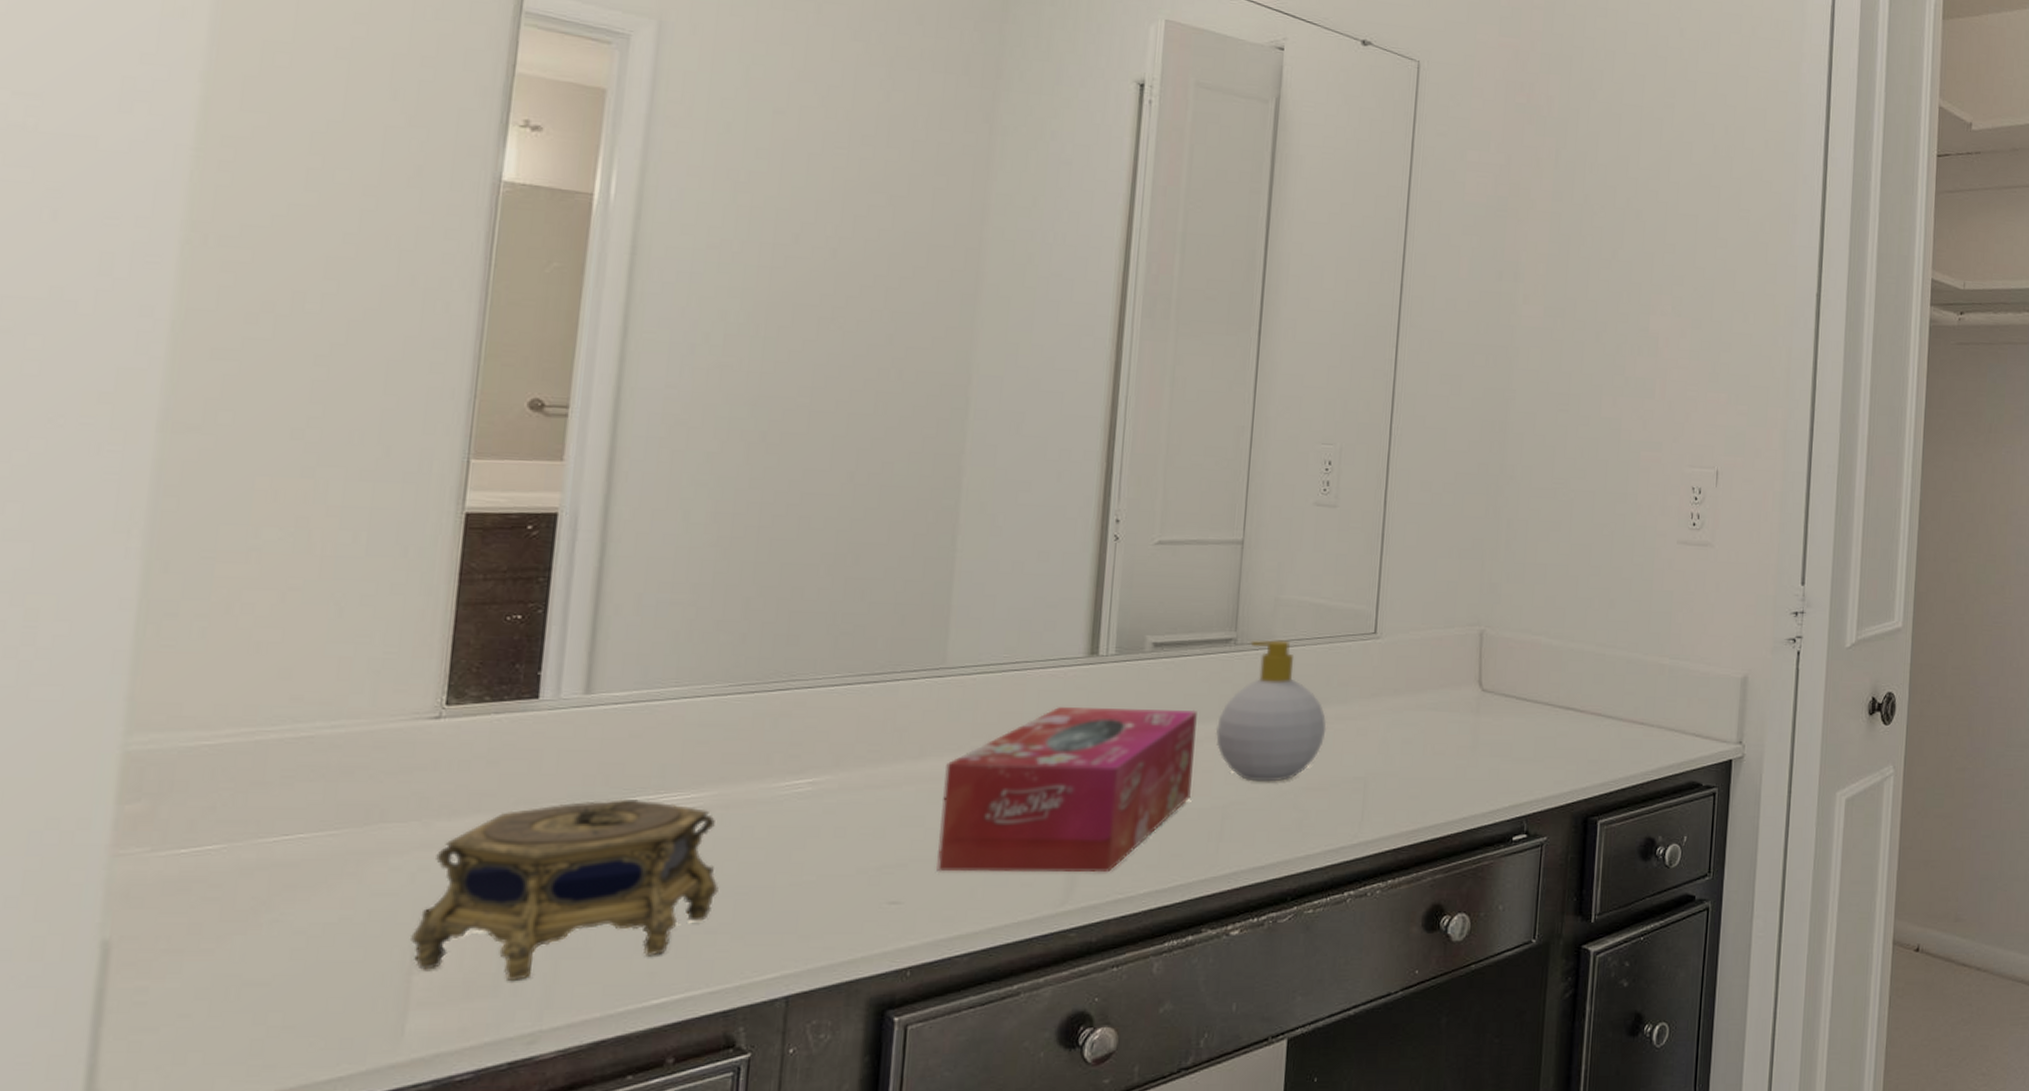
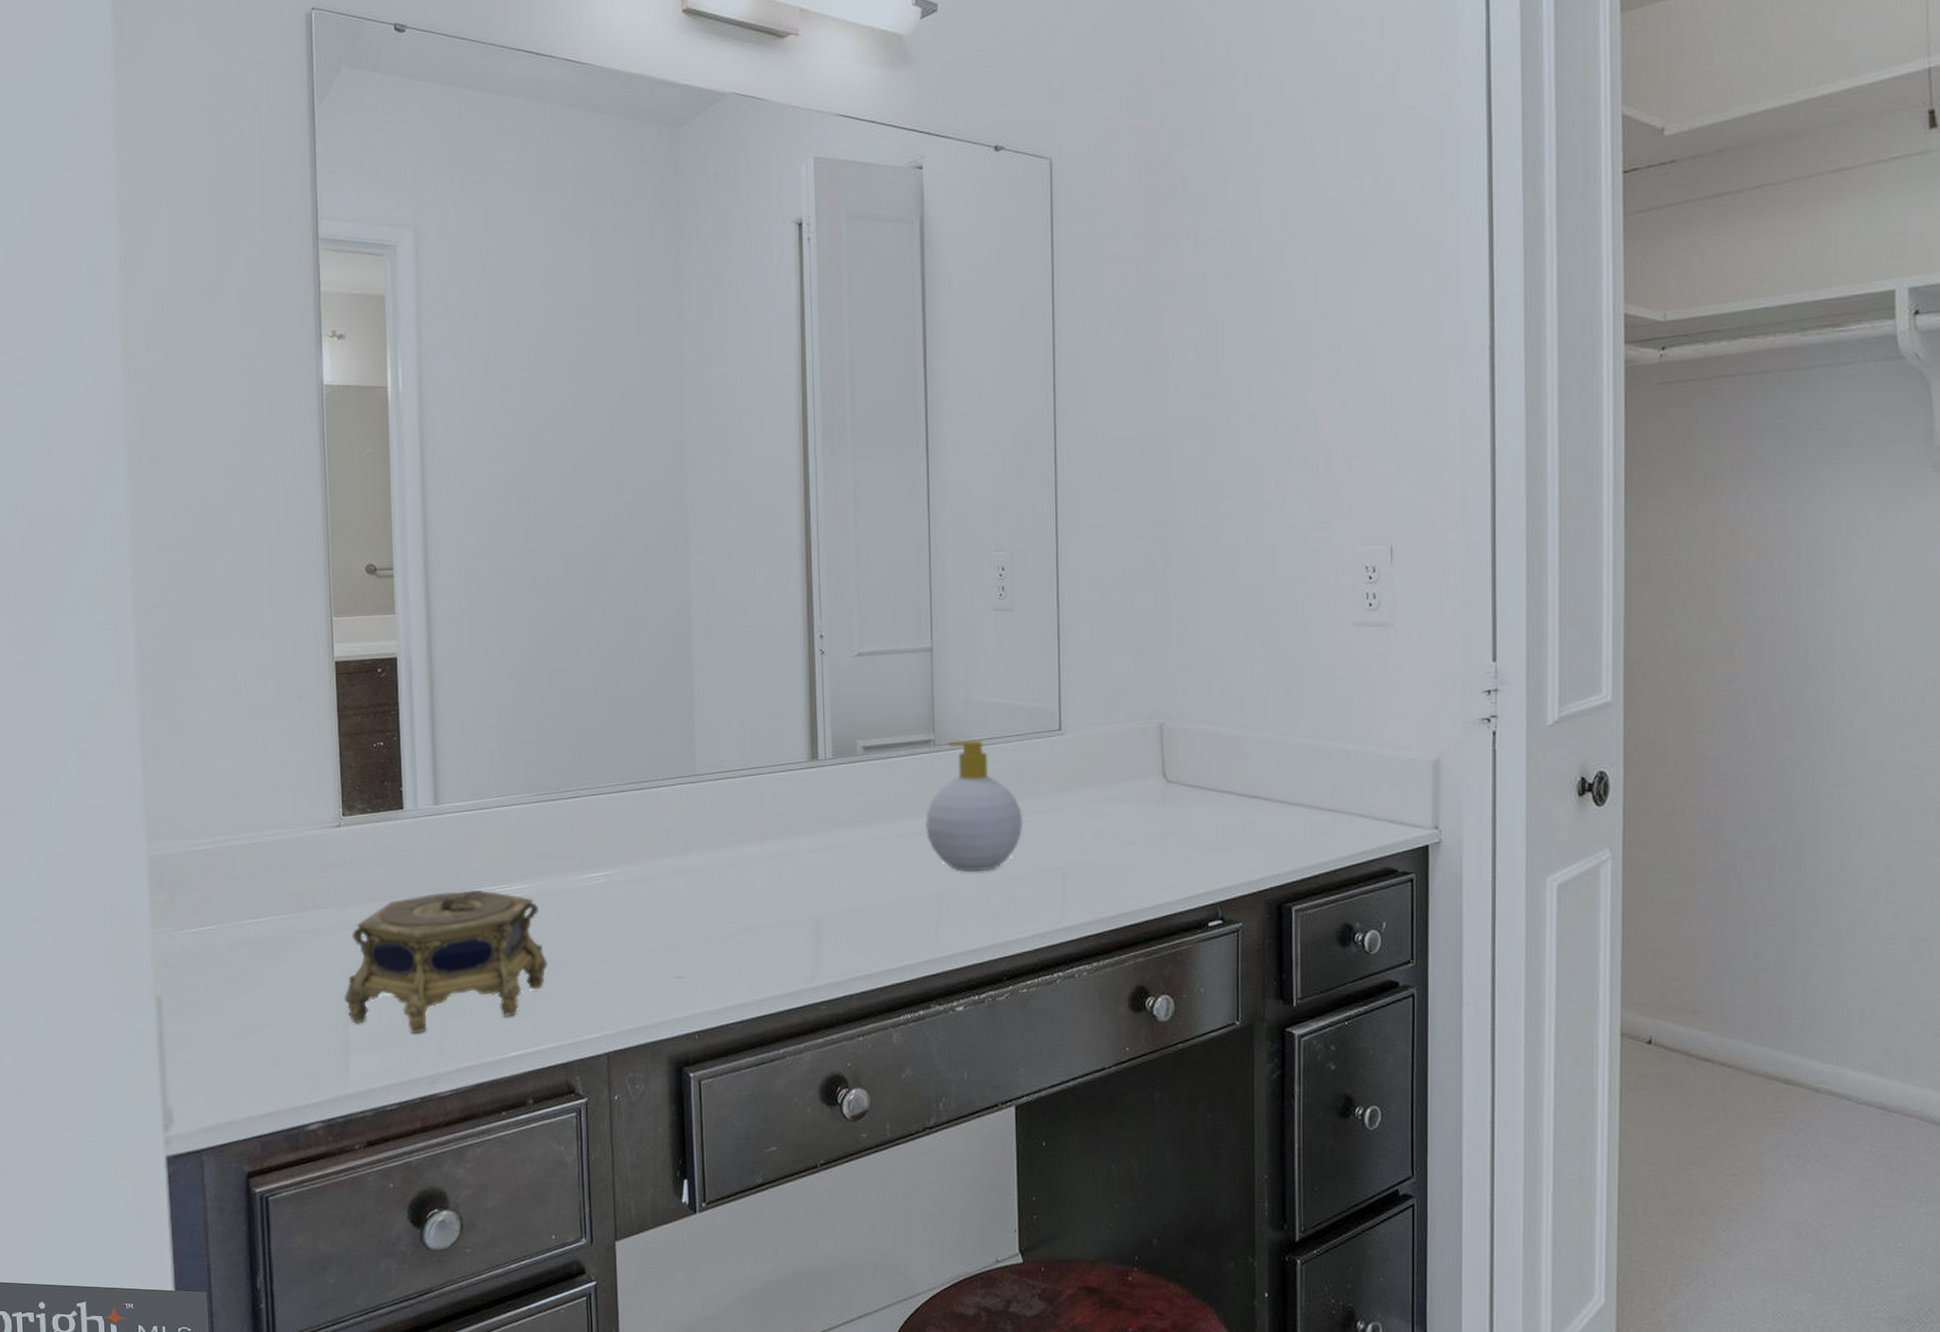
tissue box: present [937,707,1197,873] -> none [706,806,909,954]

